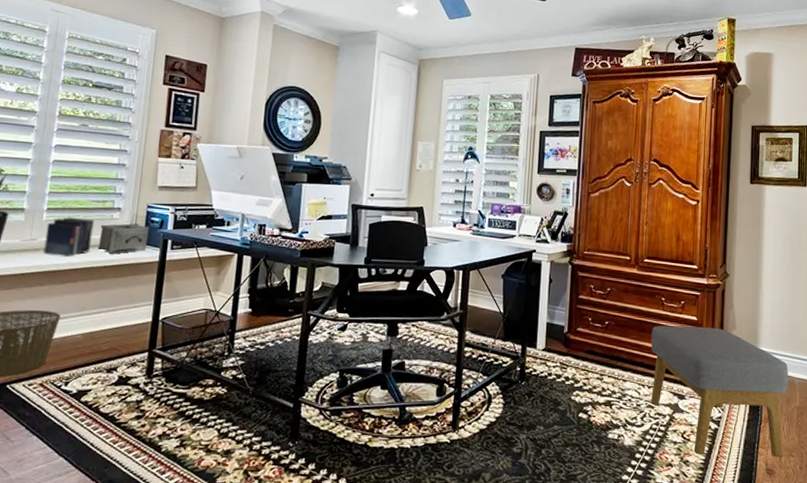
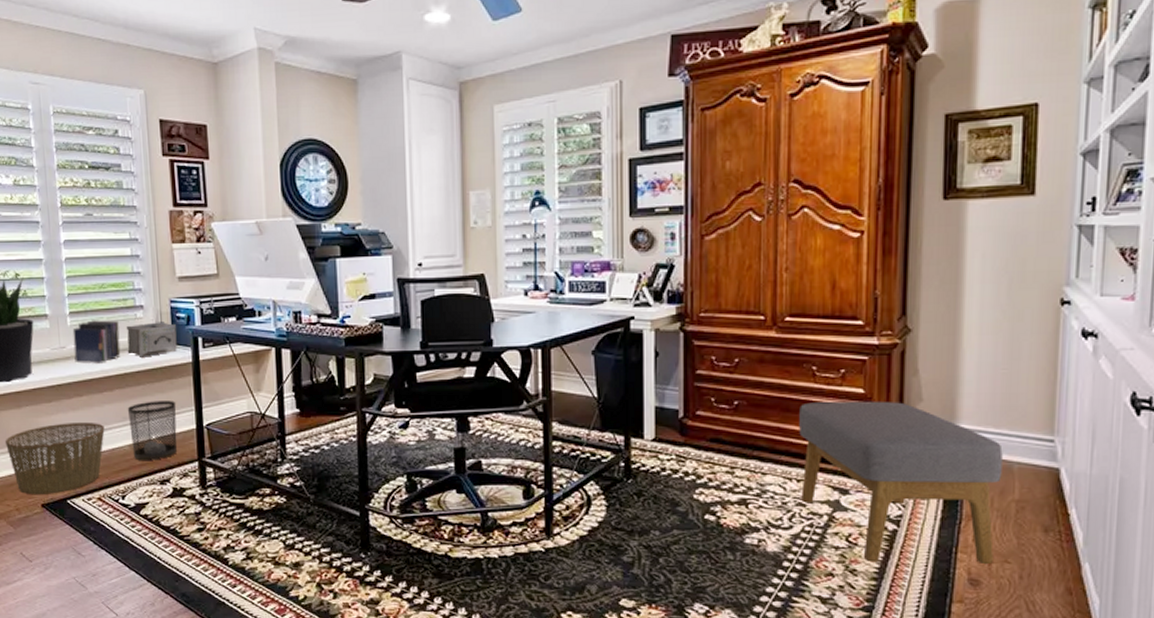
waste bin: none [84,294,137,349] -> present [127,401,177,460]

